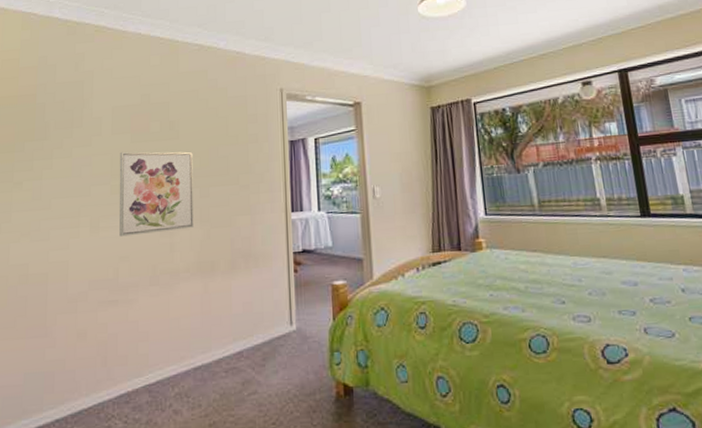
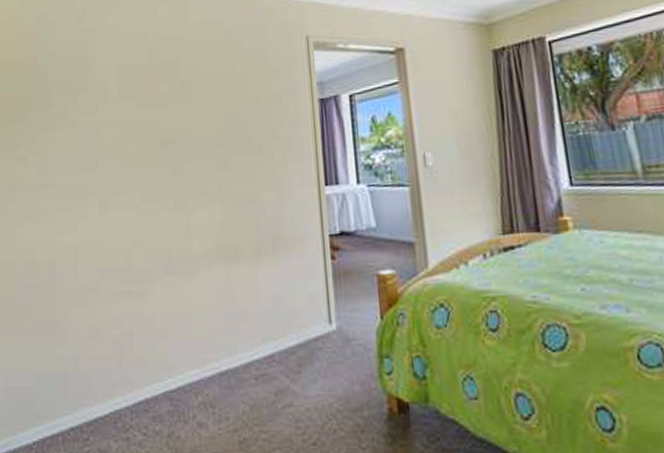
wall art: present [119,151,194,237] -> none [127,116,212,218]

